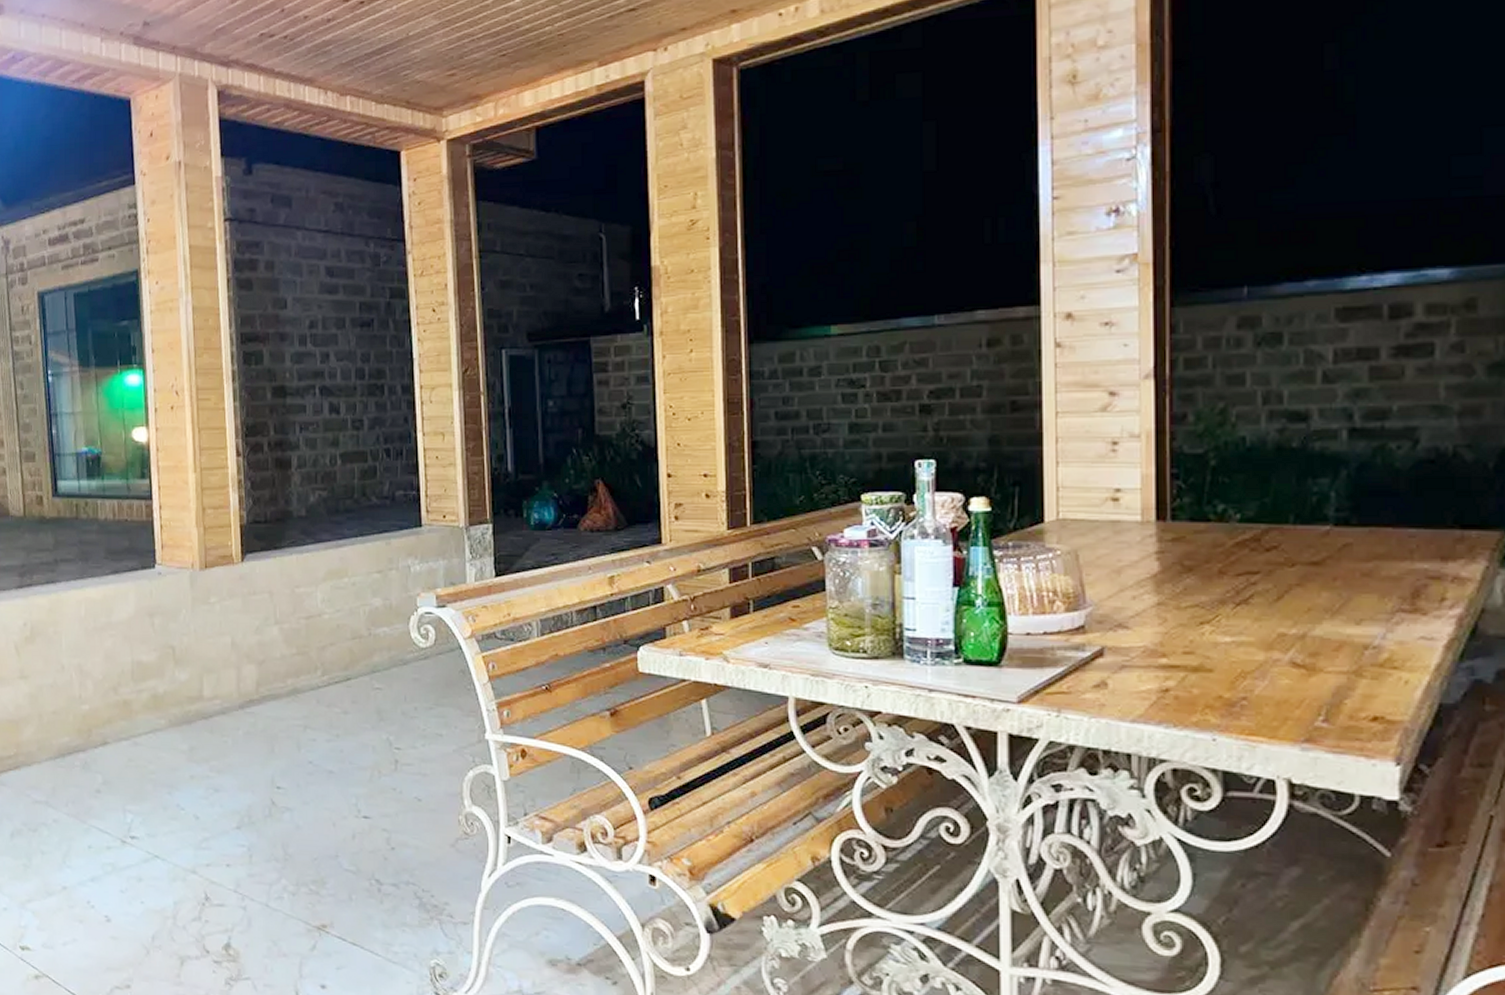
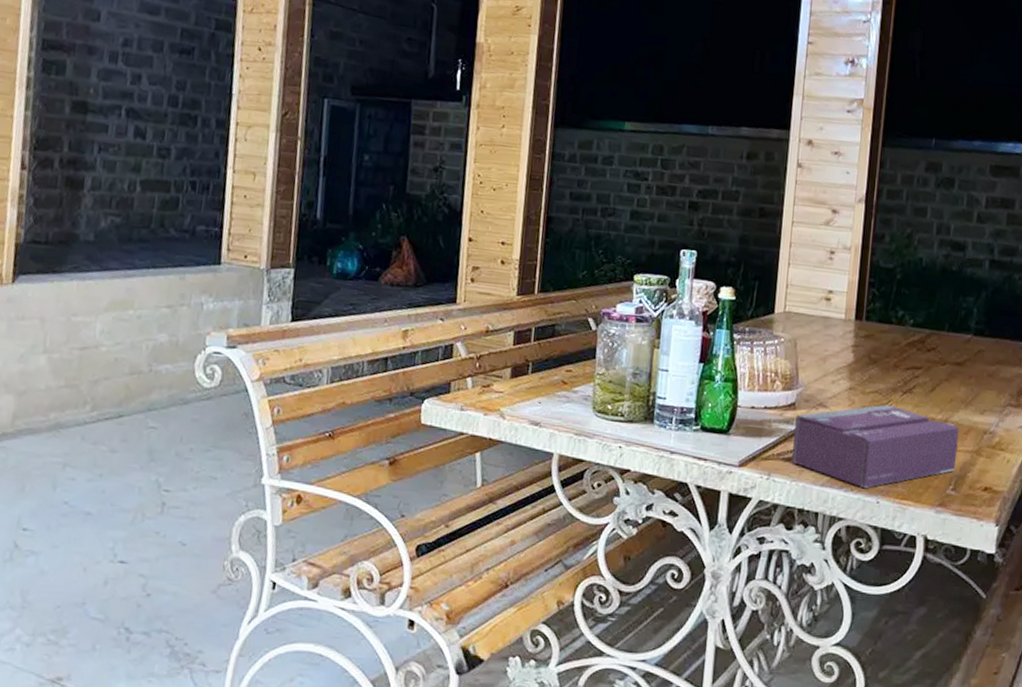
tissue box: none [1087,620,1326,724] -> present [792,404,959,489]

